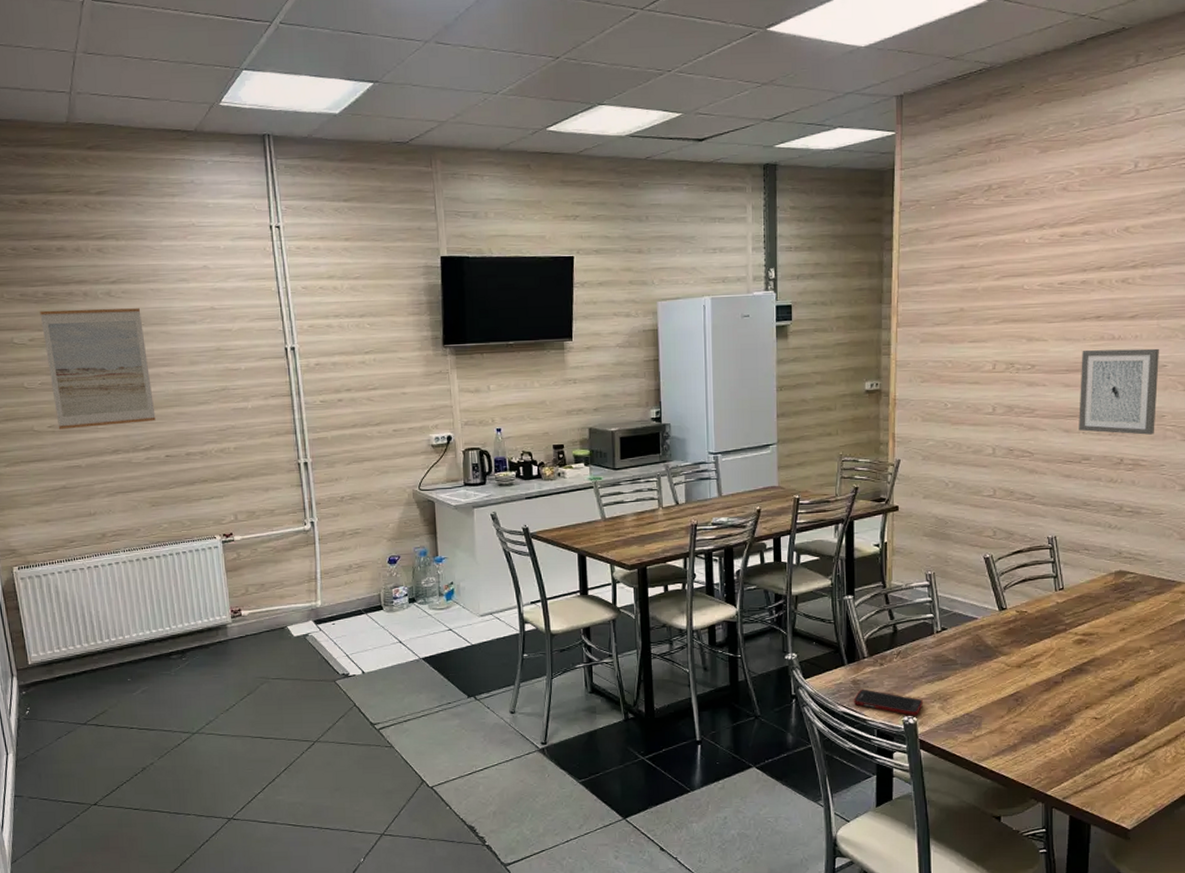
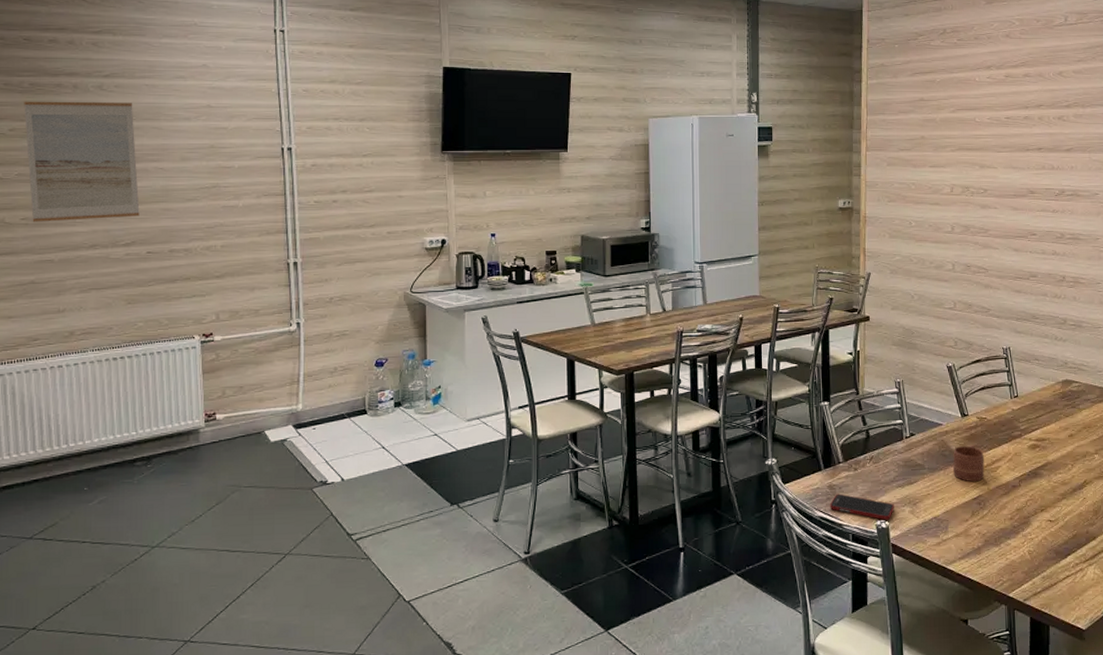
mug: none [989,639,1023,678] -> present [953,445,985,482]
wall art: present [1079,348,1159,435] -> none [1026,177,1092,255]

